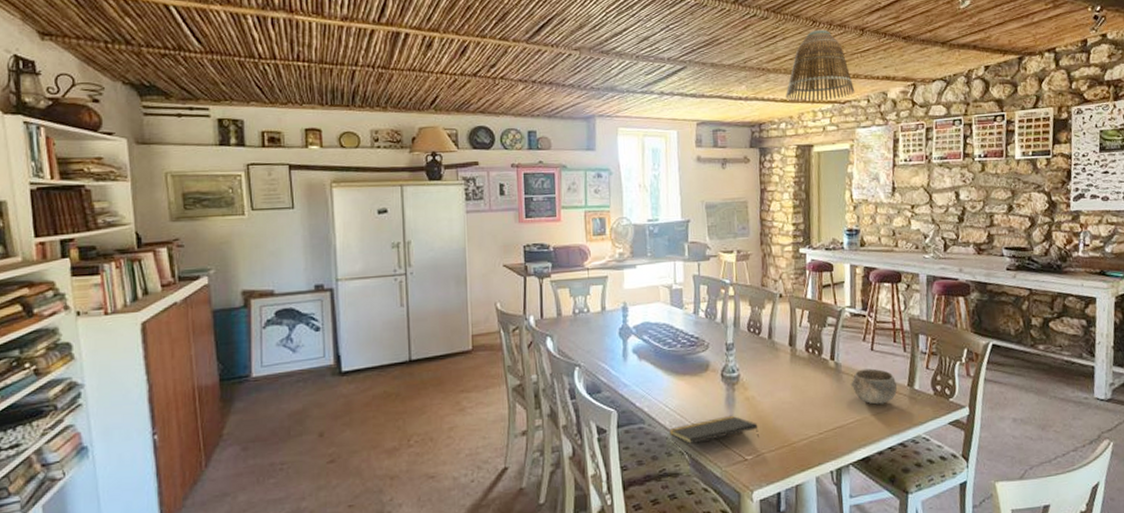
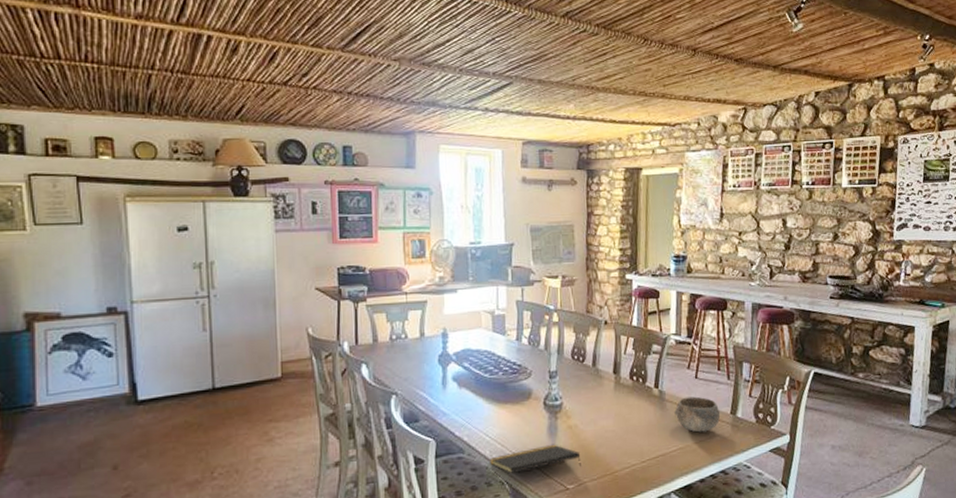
lamp shade: present [785,29,855,102] -> none [614,48,686,123]

